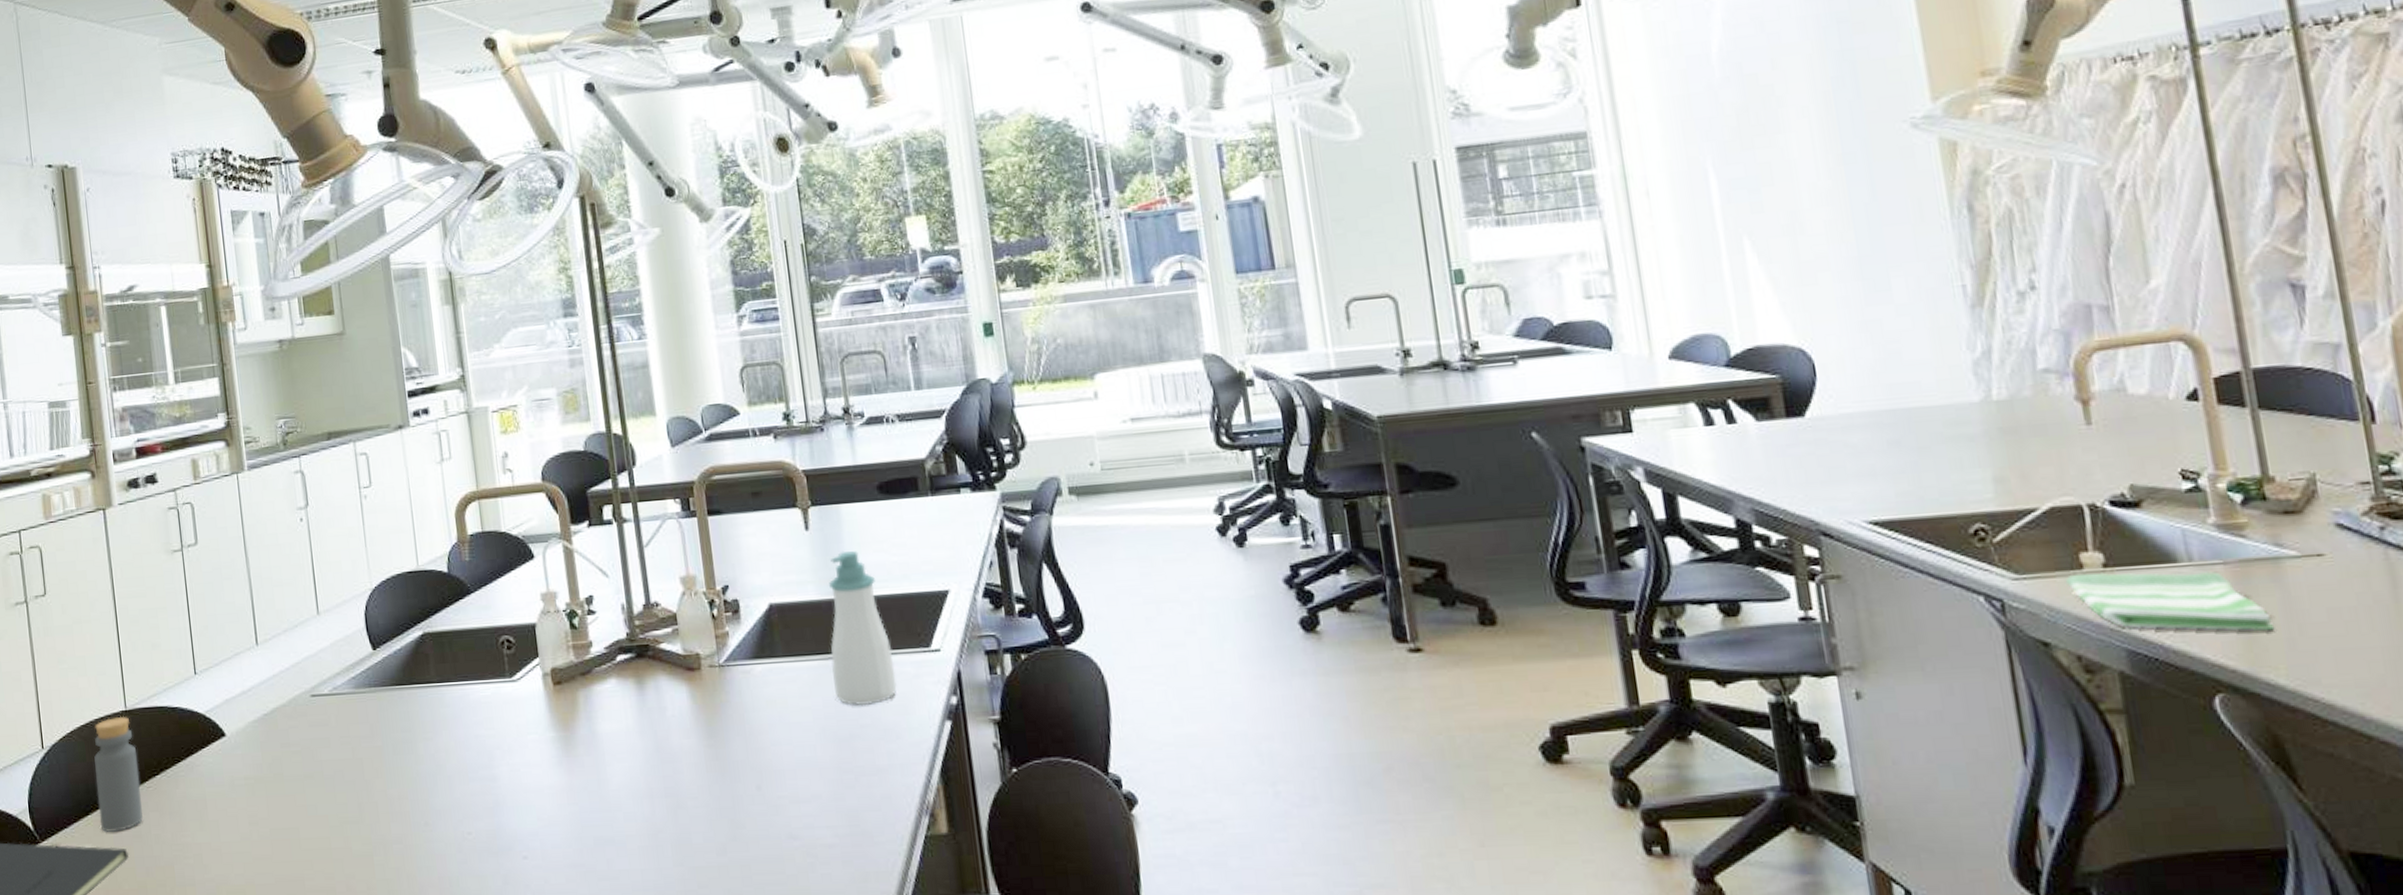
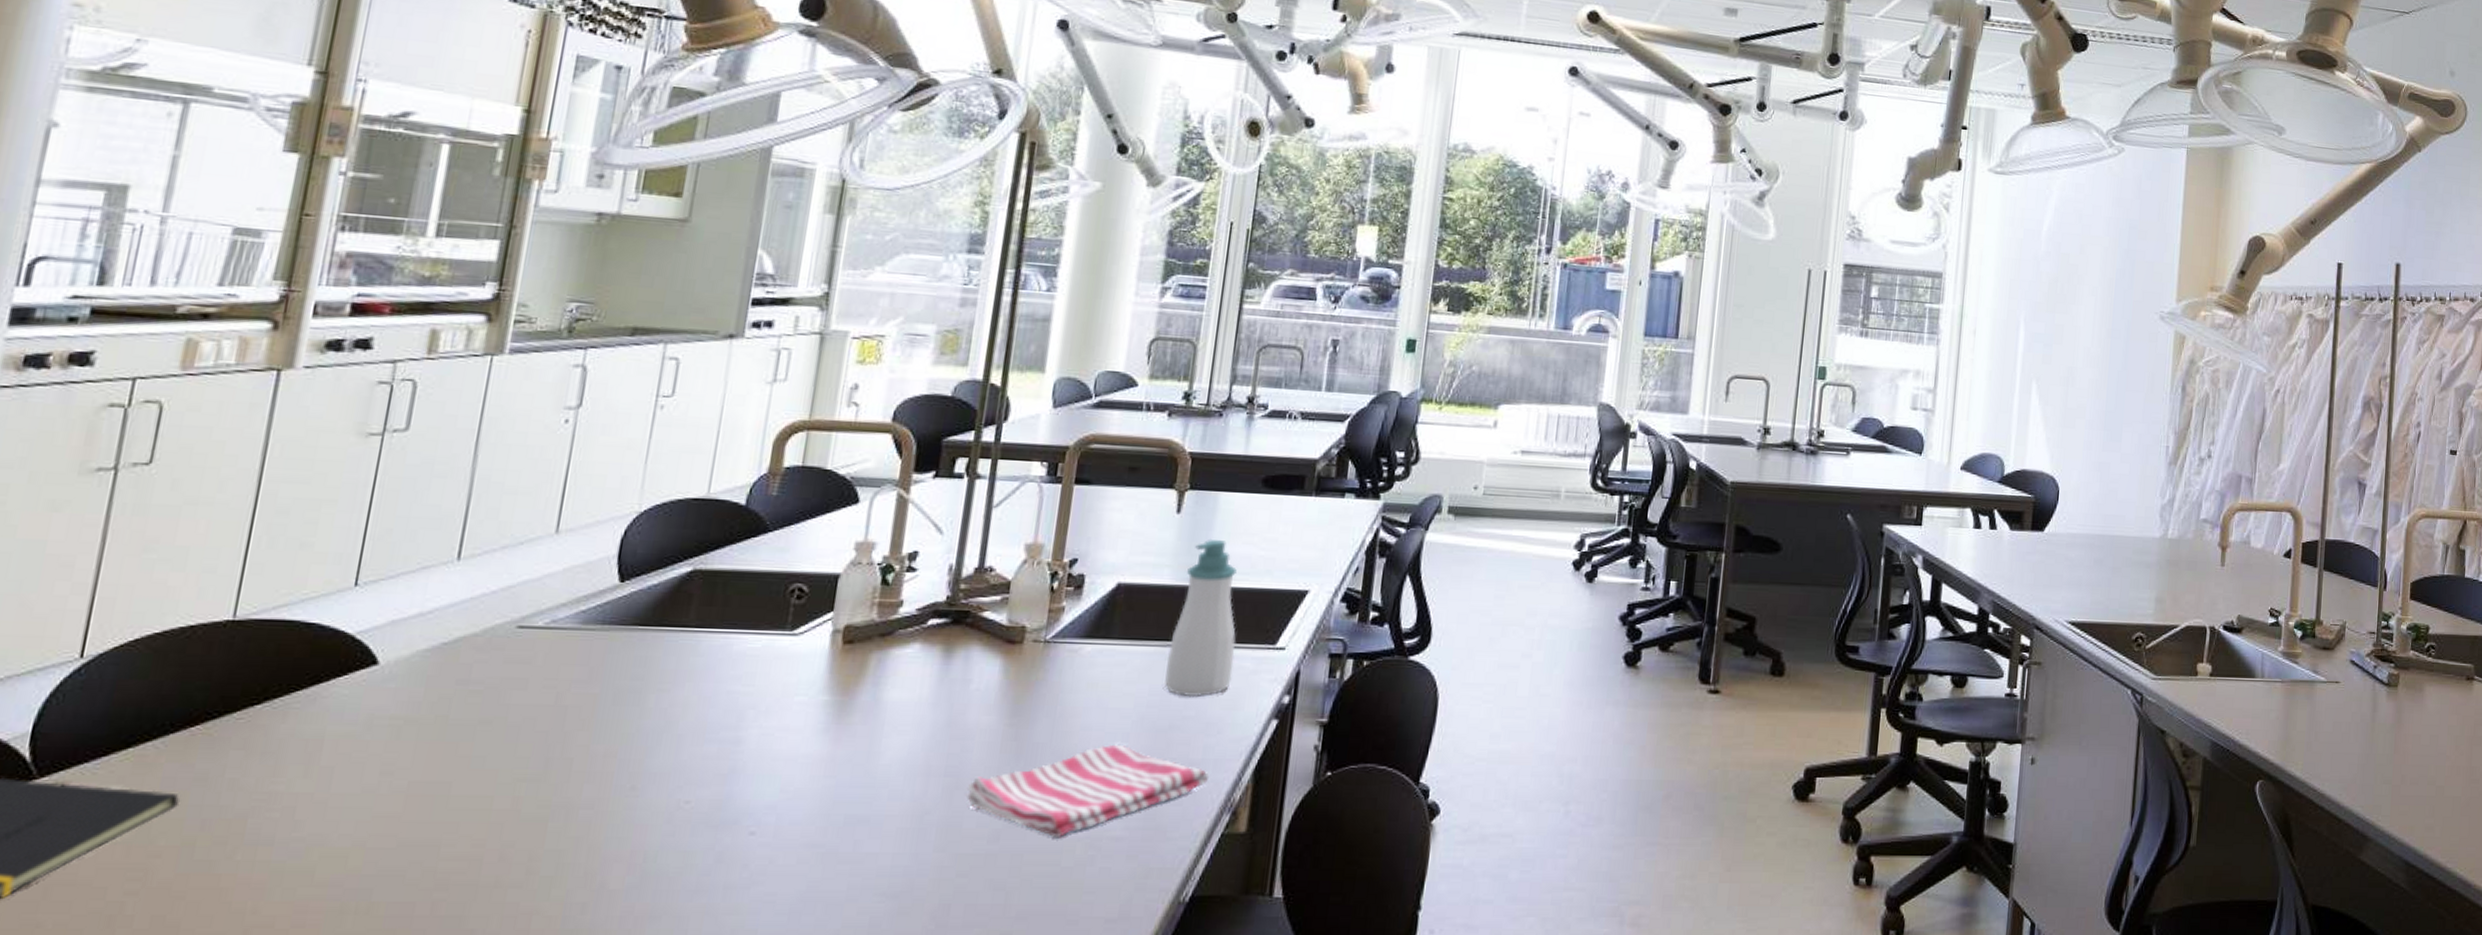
bottle: present [94,716,143,832] -> none [144,626,235,771]
dish towel: none [688,756,900,849] -> present [967,744,1210,839]
dish towel: present [2064,571,2275,632] -> none [2184,679,2302,736]

